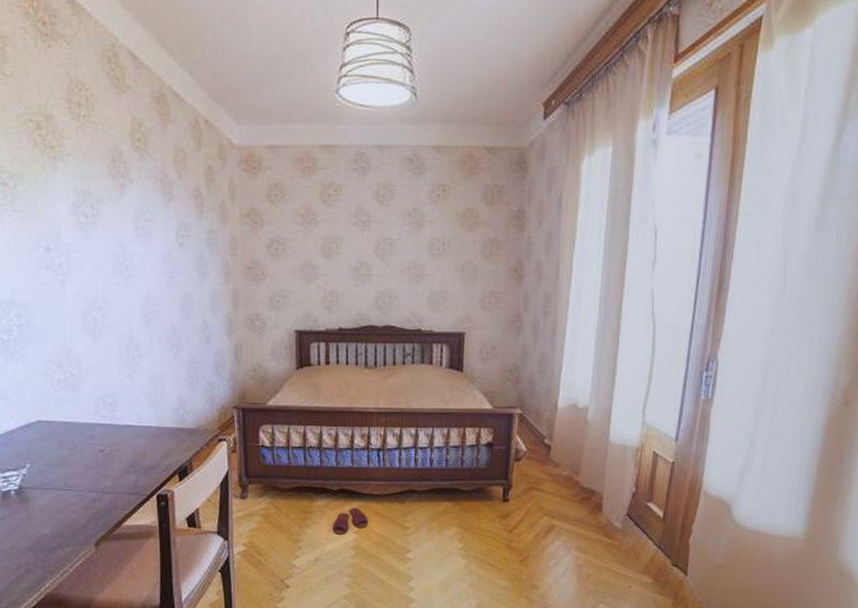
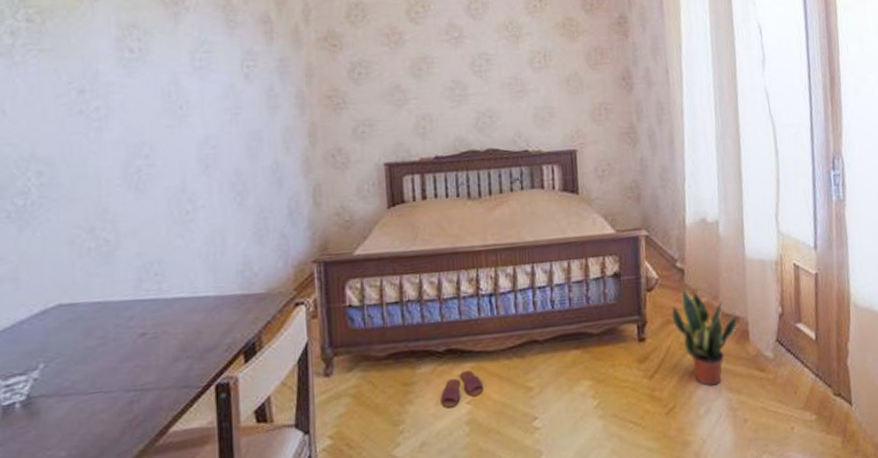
potted plant: none [535,462,593,545] -> present [672,288,737,386]

